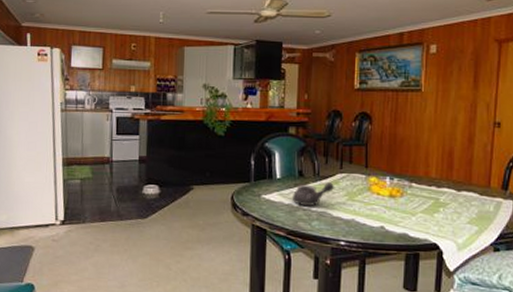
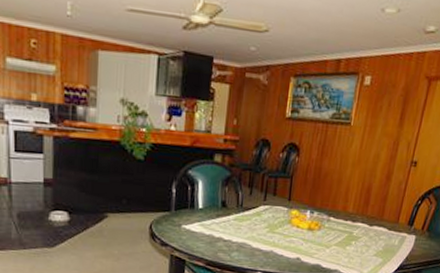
teapot: present [292,182,334,207] -> none [213,214,256,238]

